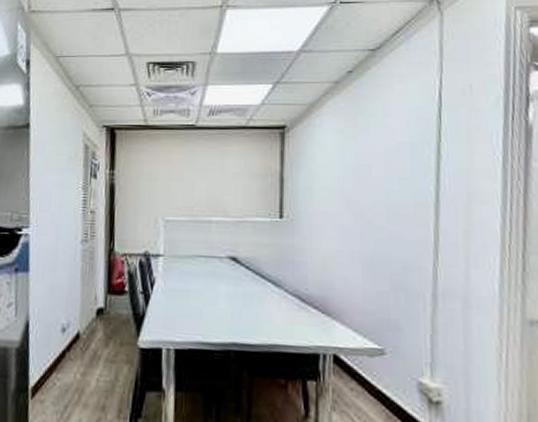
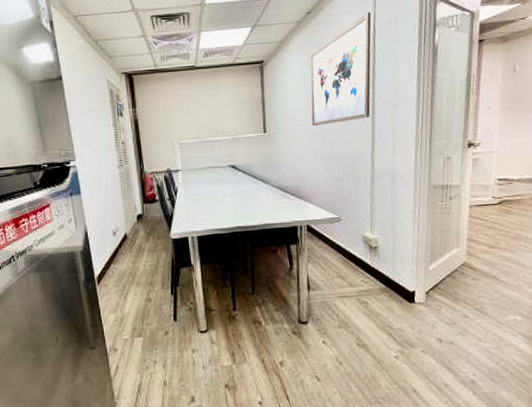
wall art: none [347,76,436,216] -> present [310,11,372,126]

